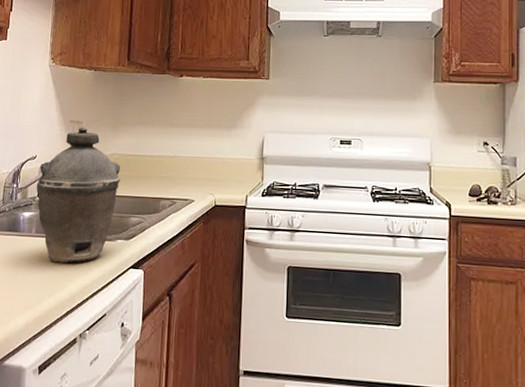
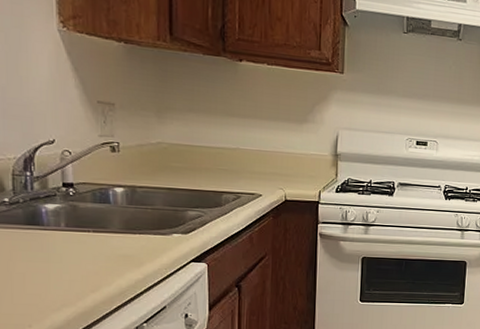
kettle: present [36,127,120,264] -> none [59,109,171,259]

